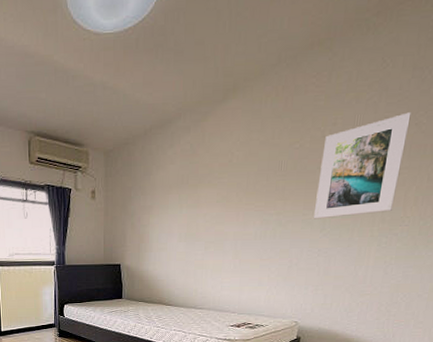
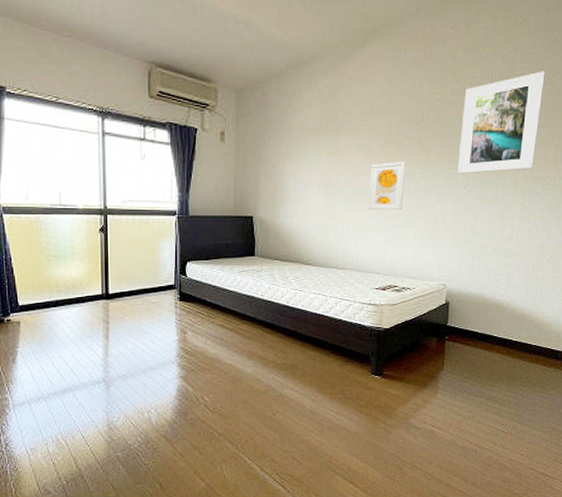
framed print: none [225,209,263,256] -> present [368,161,406,211]

